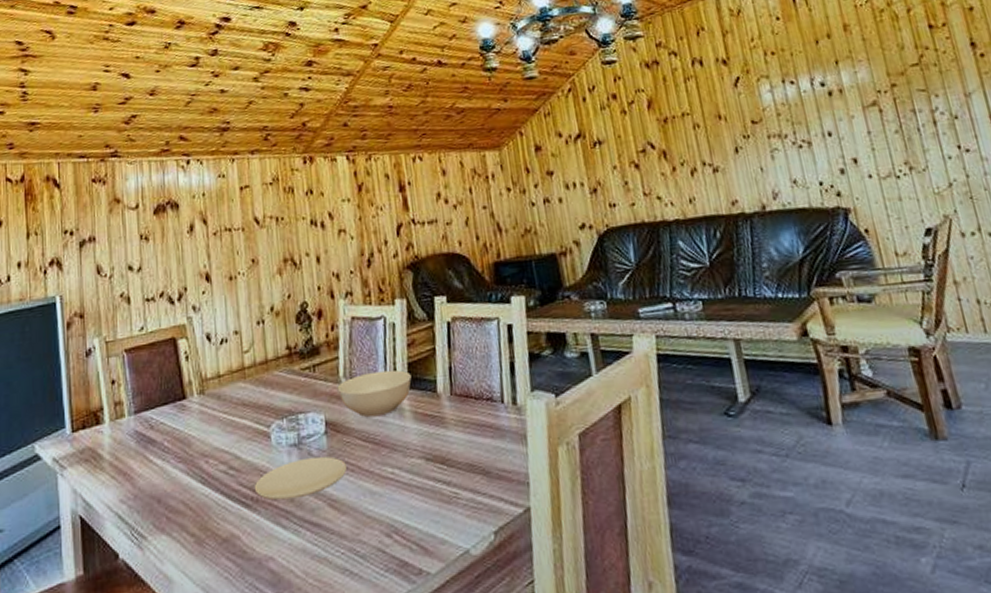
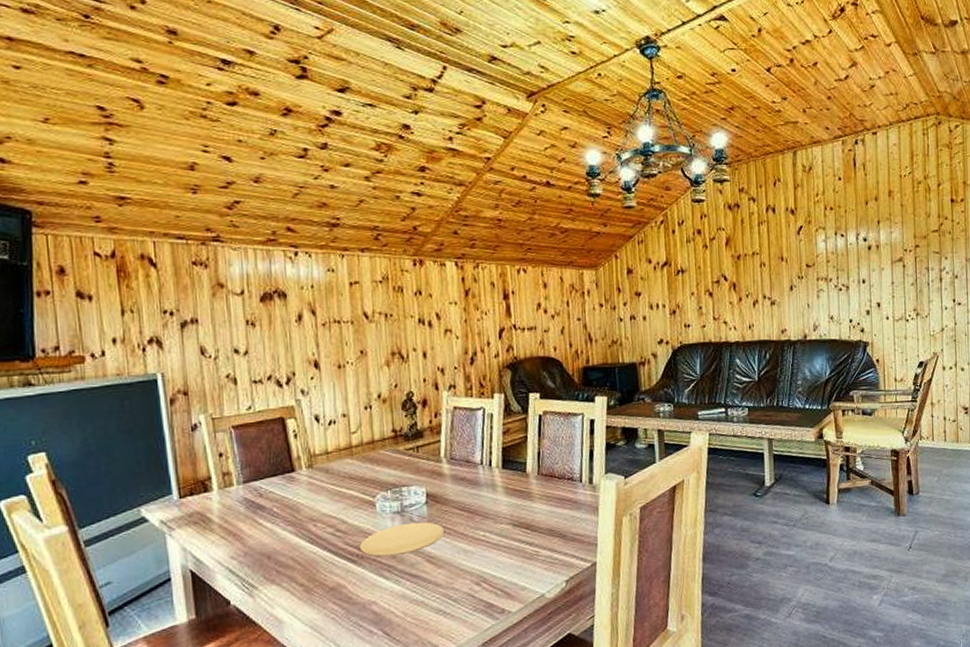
bowl: present [337,369,412,418] -> none [438,452,505,491]

